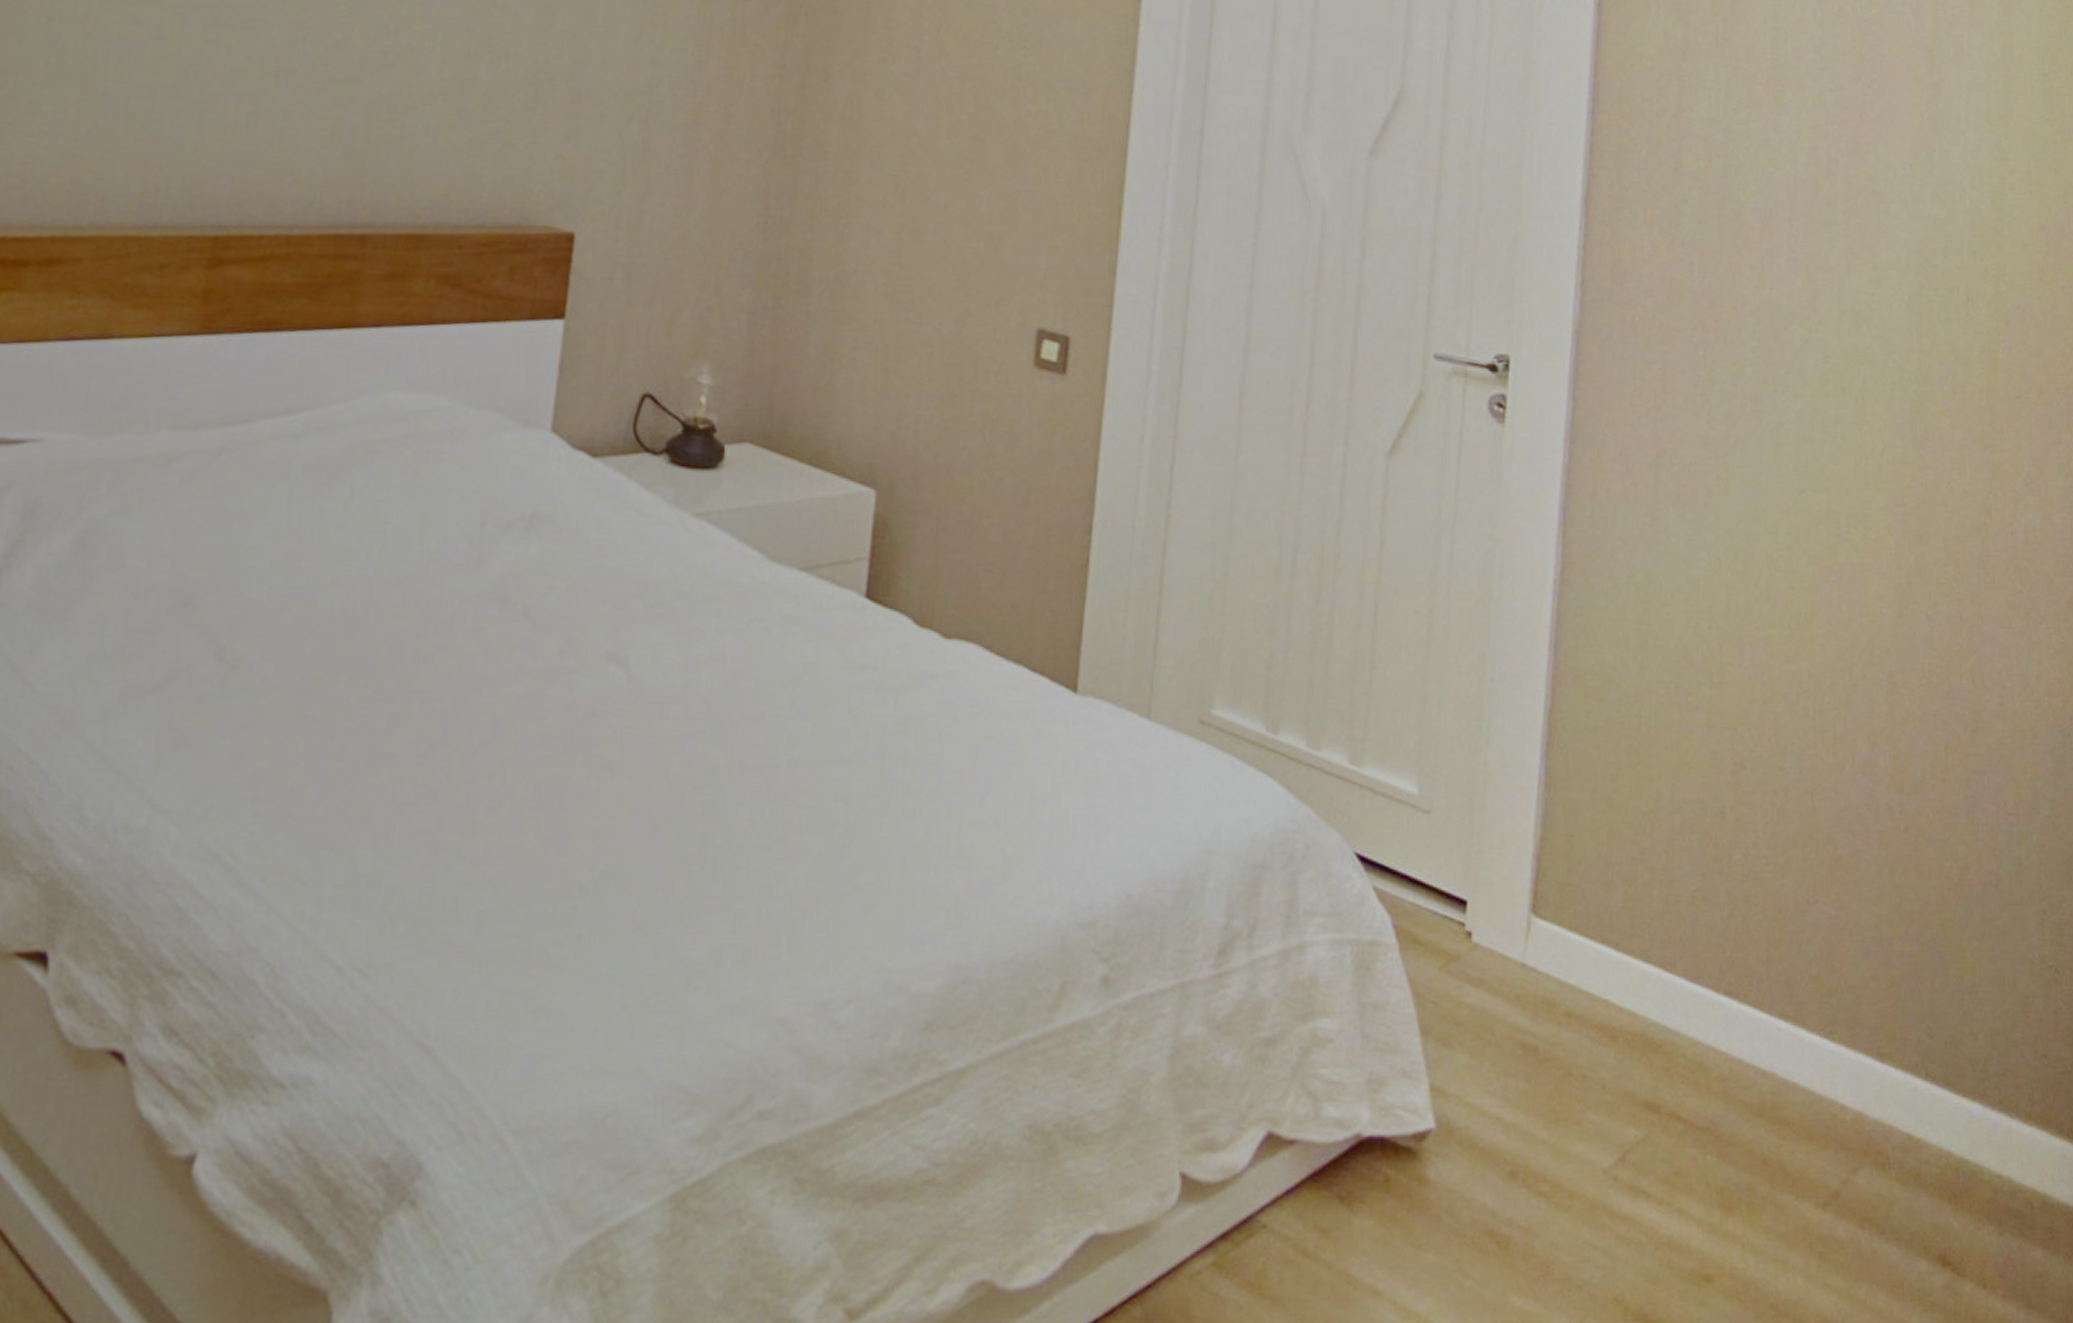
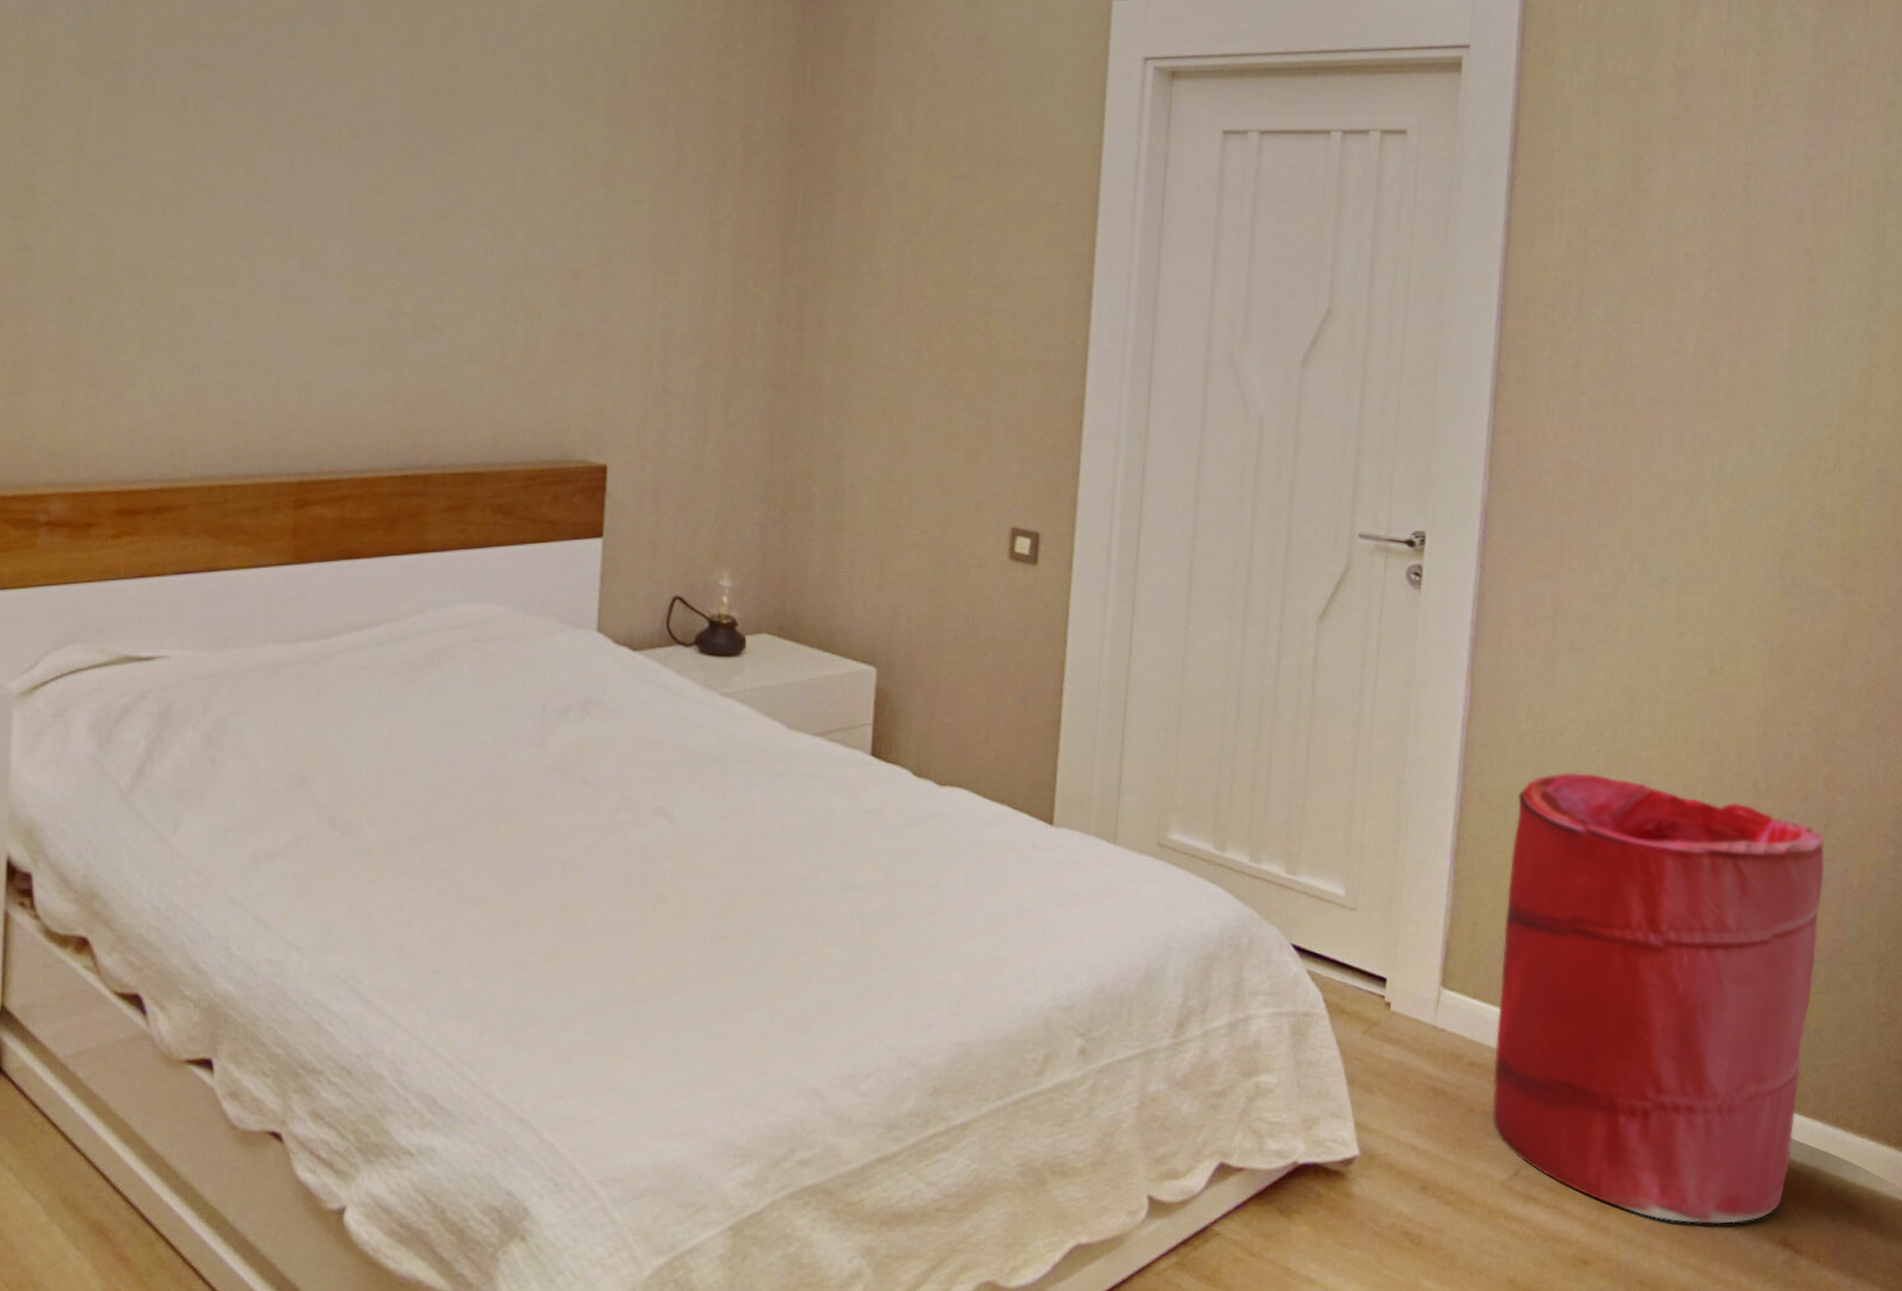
laundry hamper: none [1593,652,1974,1234] -> present [1493,772,1824,1224]

